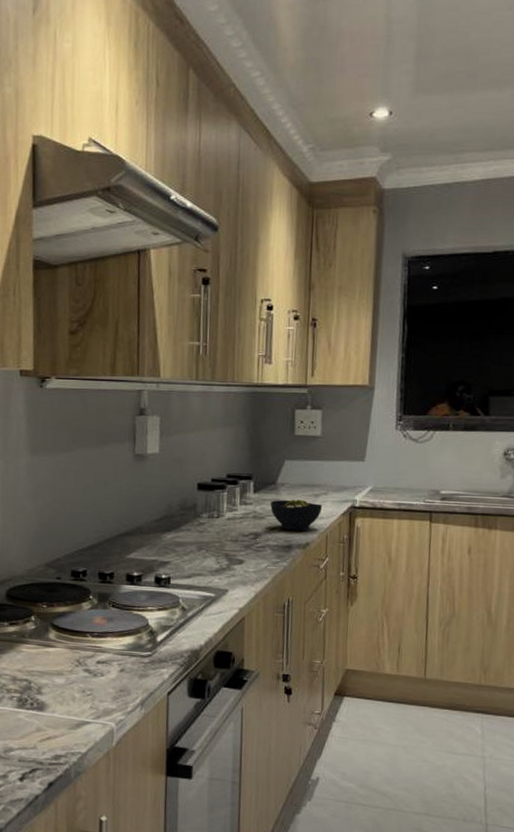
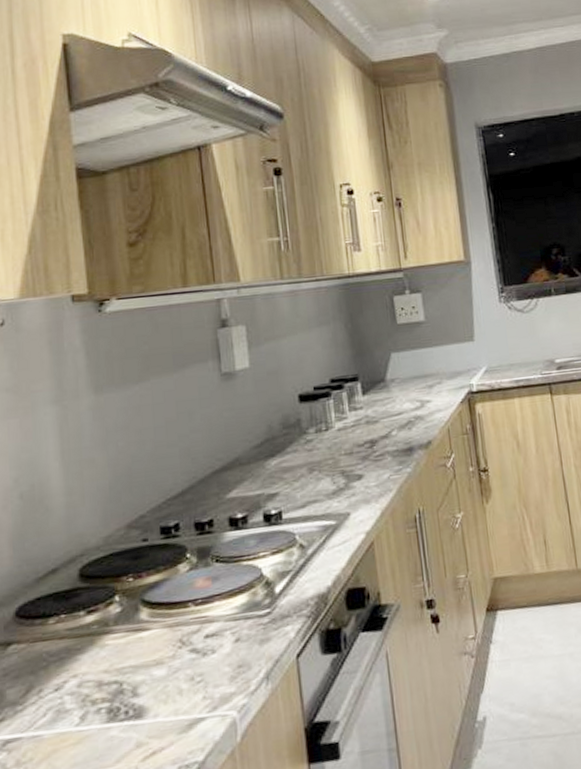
bowl: present [270,499,322,531] -> none [383,393,439,431]

